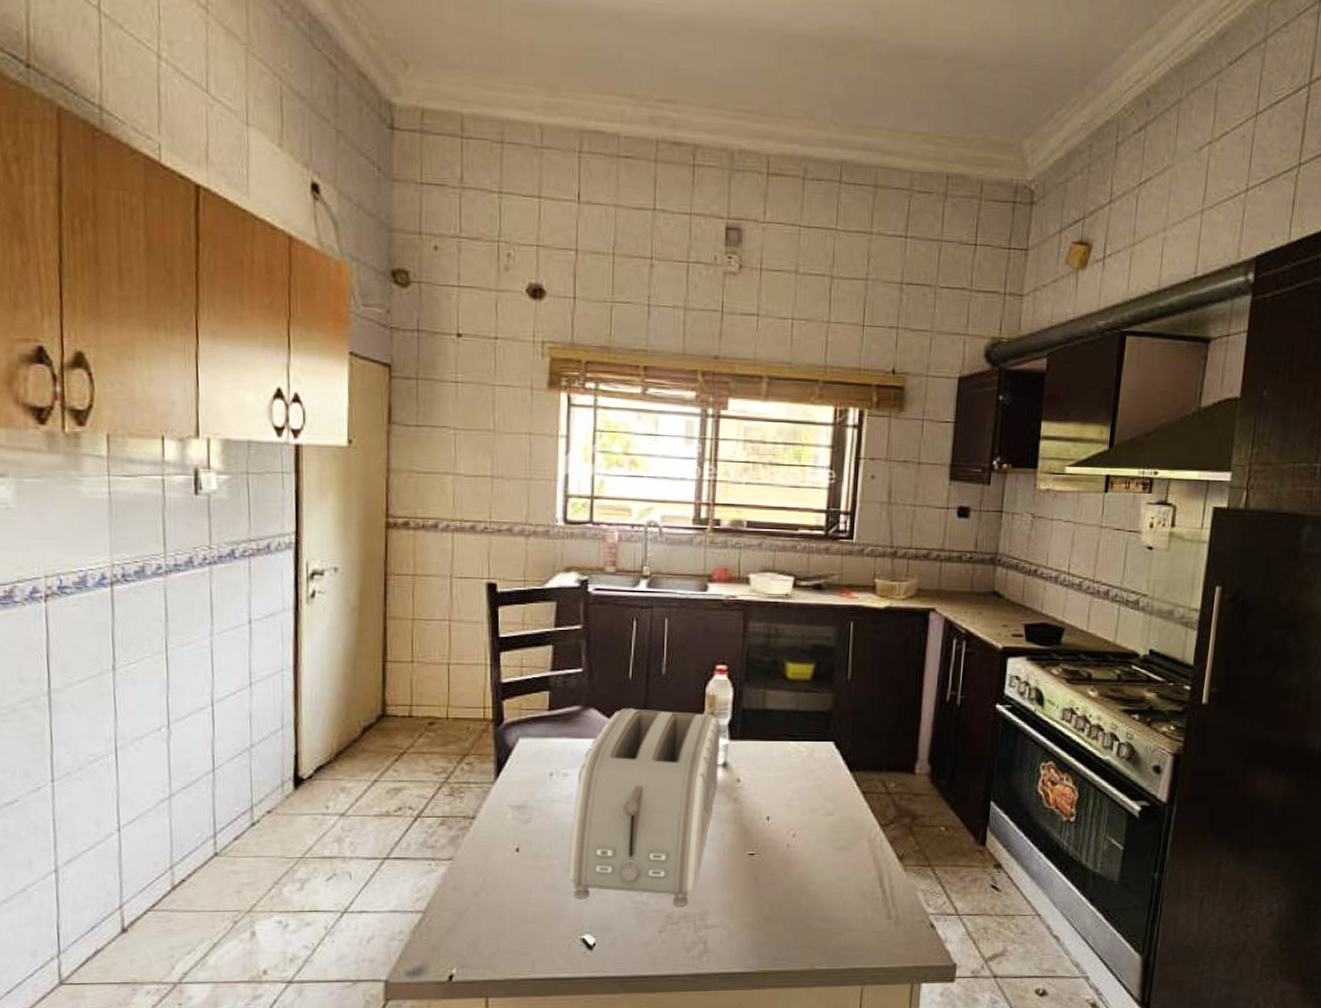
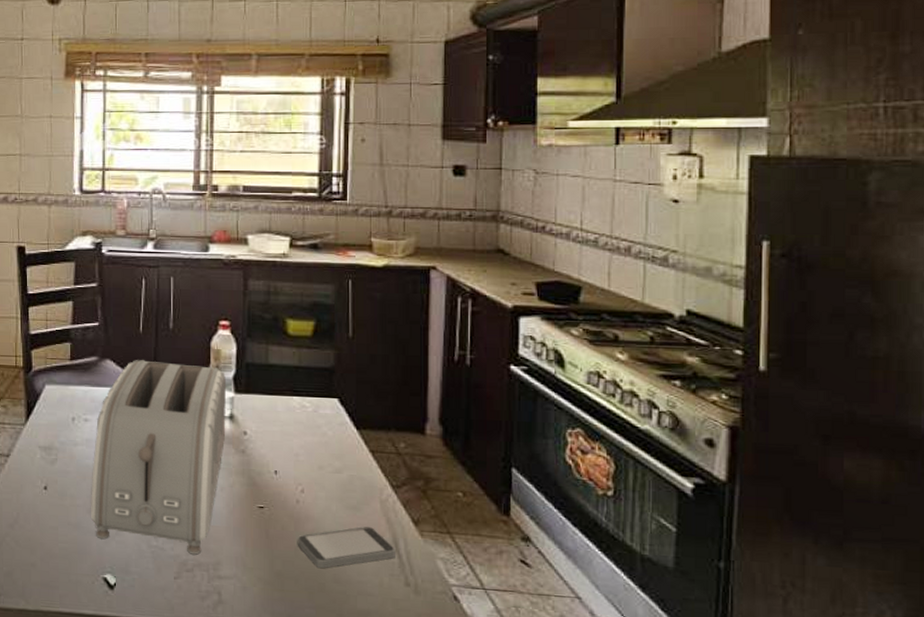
smartphone: none [786,865,880,910] -> present [297,526,395,569]

